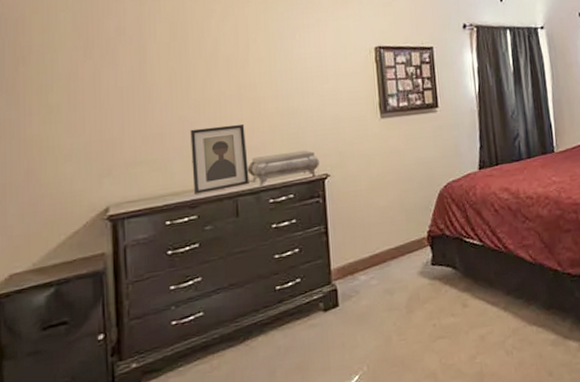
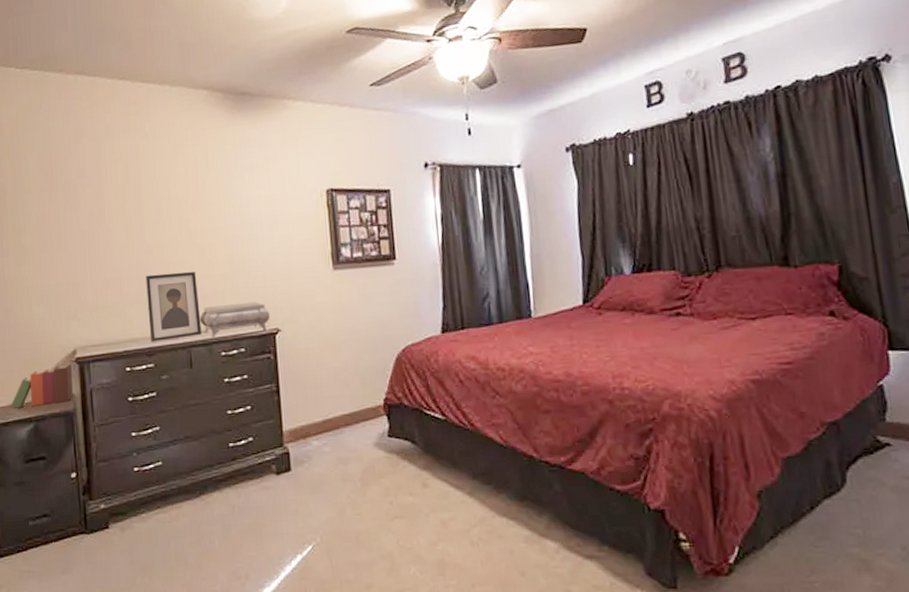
books: none [27,222,104,274] -> present [11,364,73,408]

